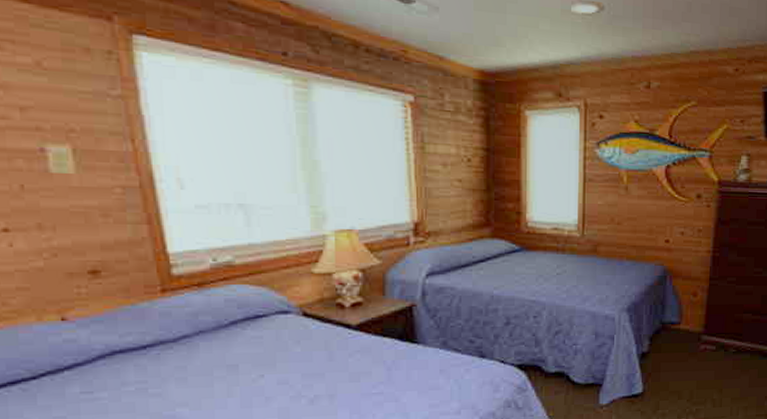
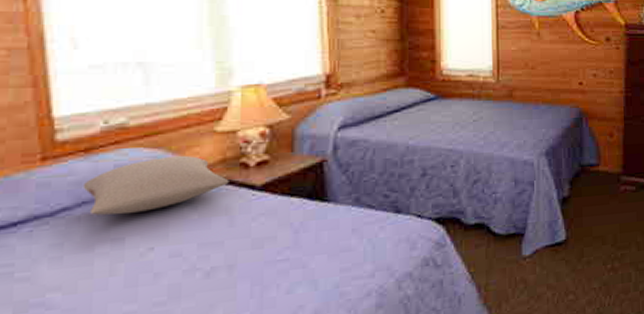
pillow: none [198,293,327,345] -> present [82,155,229,215]

